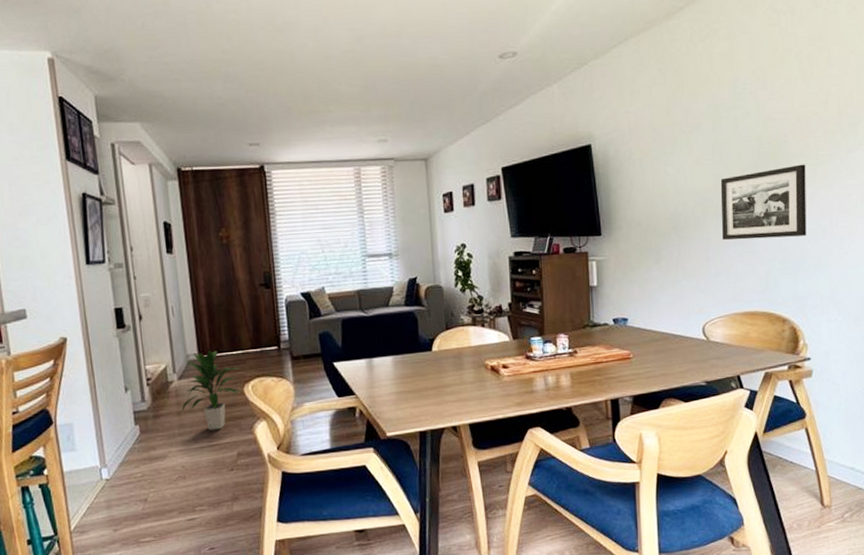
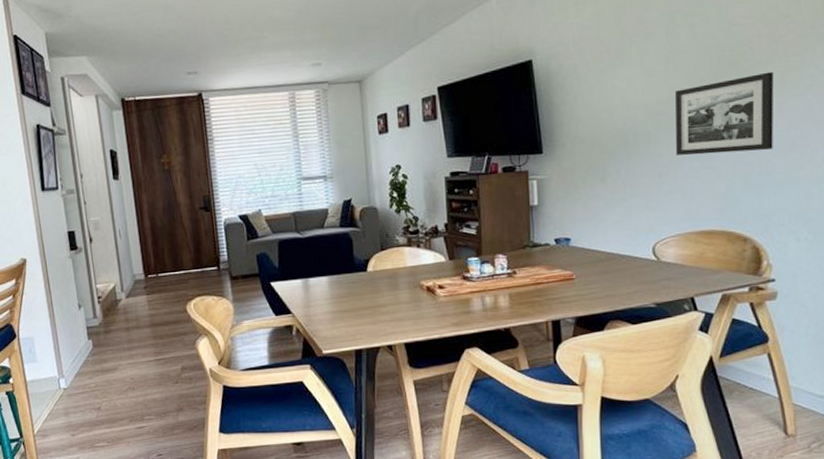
indoor plant: present [181,349,243,430] -> none [129,269,185,345]

